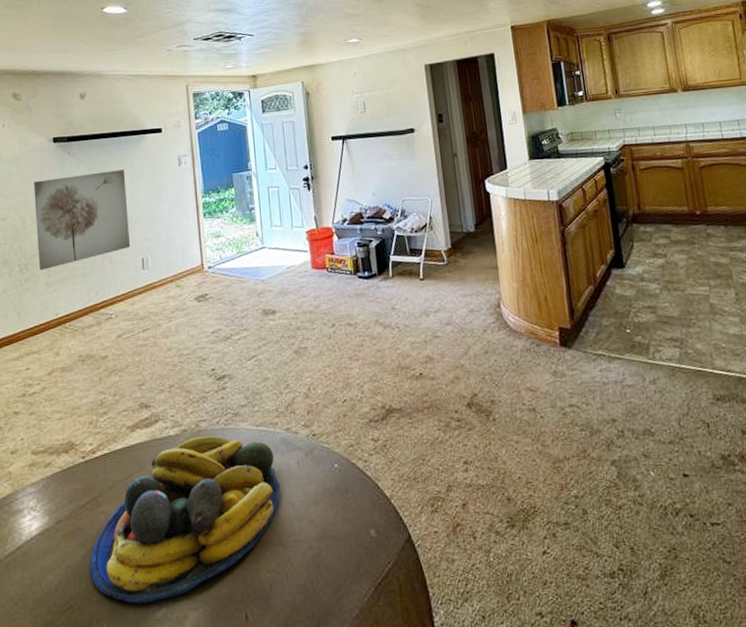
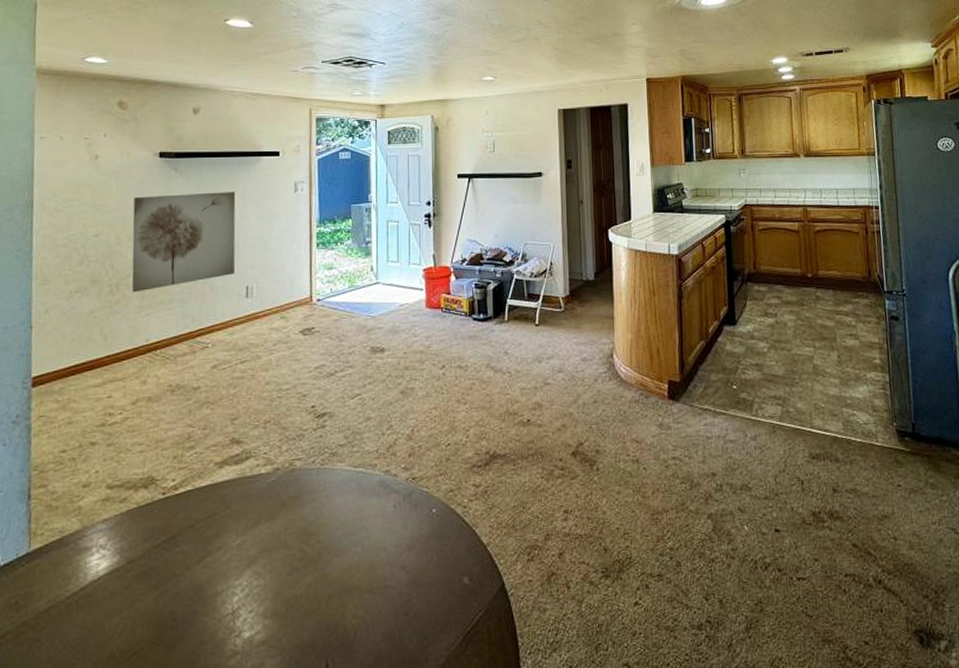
fruit bowl: present [90,436,280,604] -> none [161,475,373,650]

